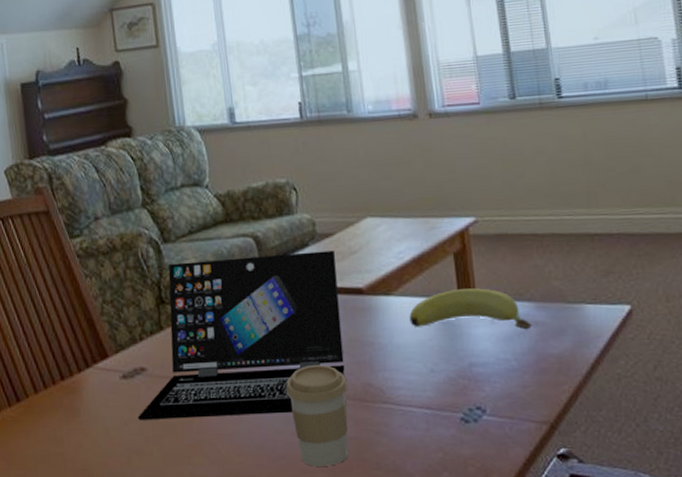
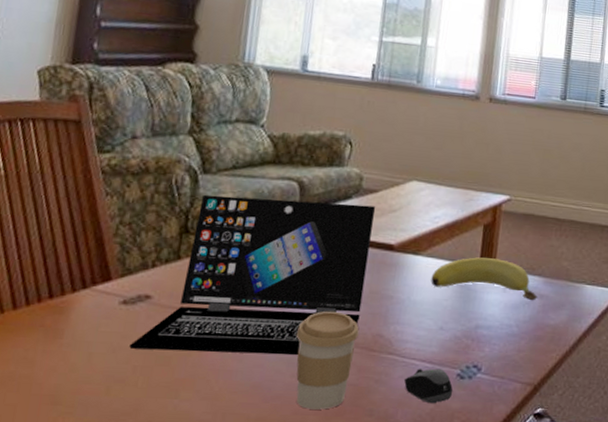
computer mouse: none [406,414,461,452] -> present [404,368,453,404]

